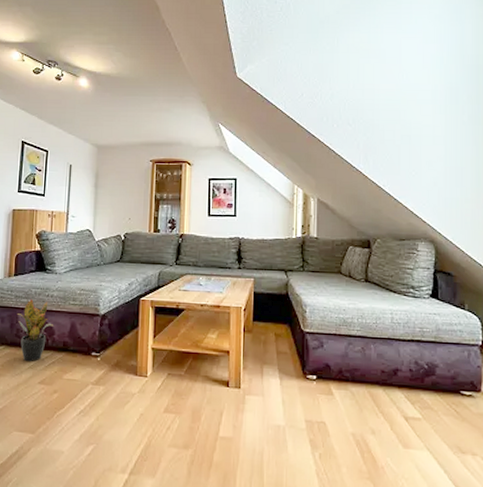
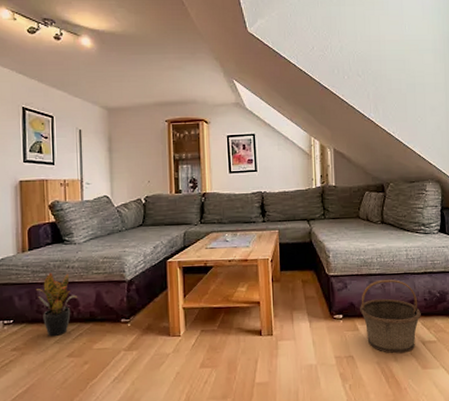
basket: none [336,342,405,427] -> present [360,279,421,354]

